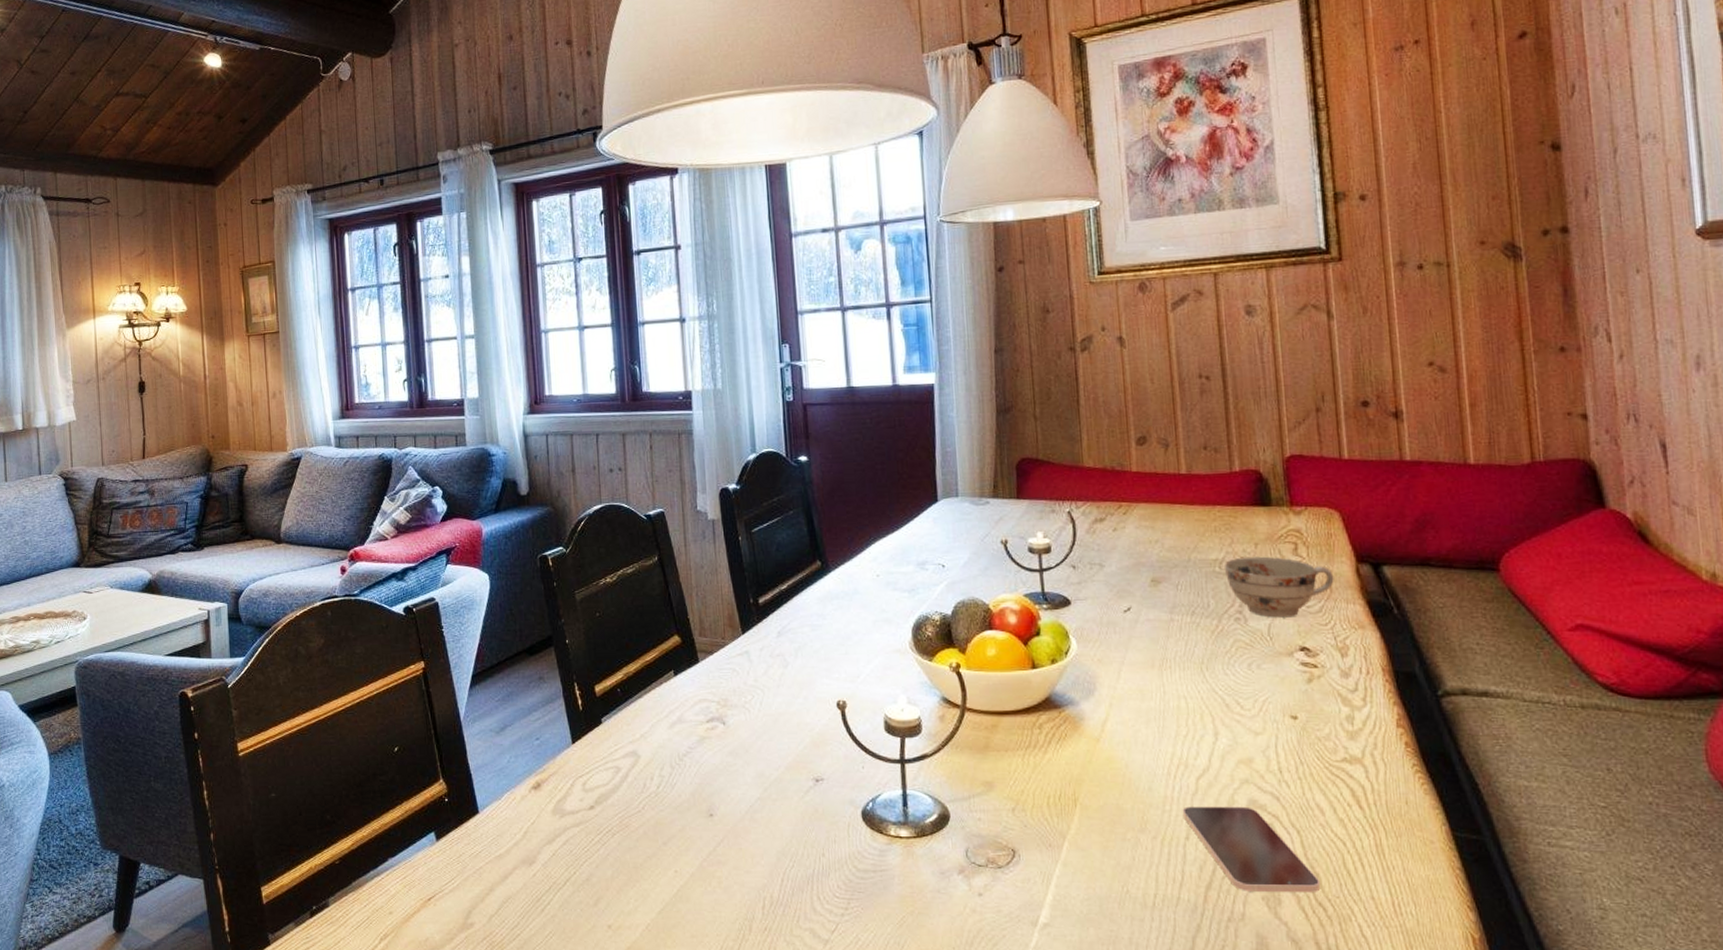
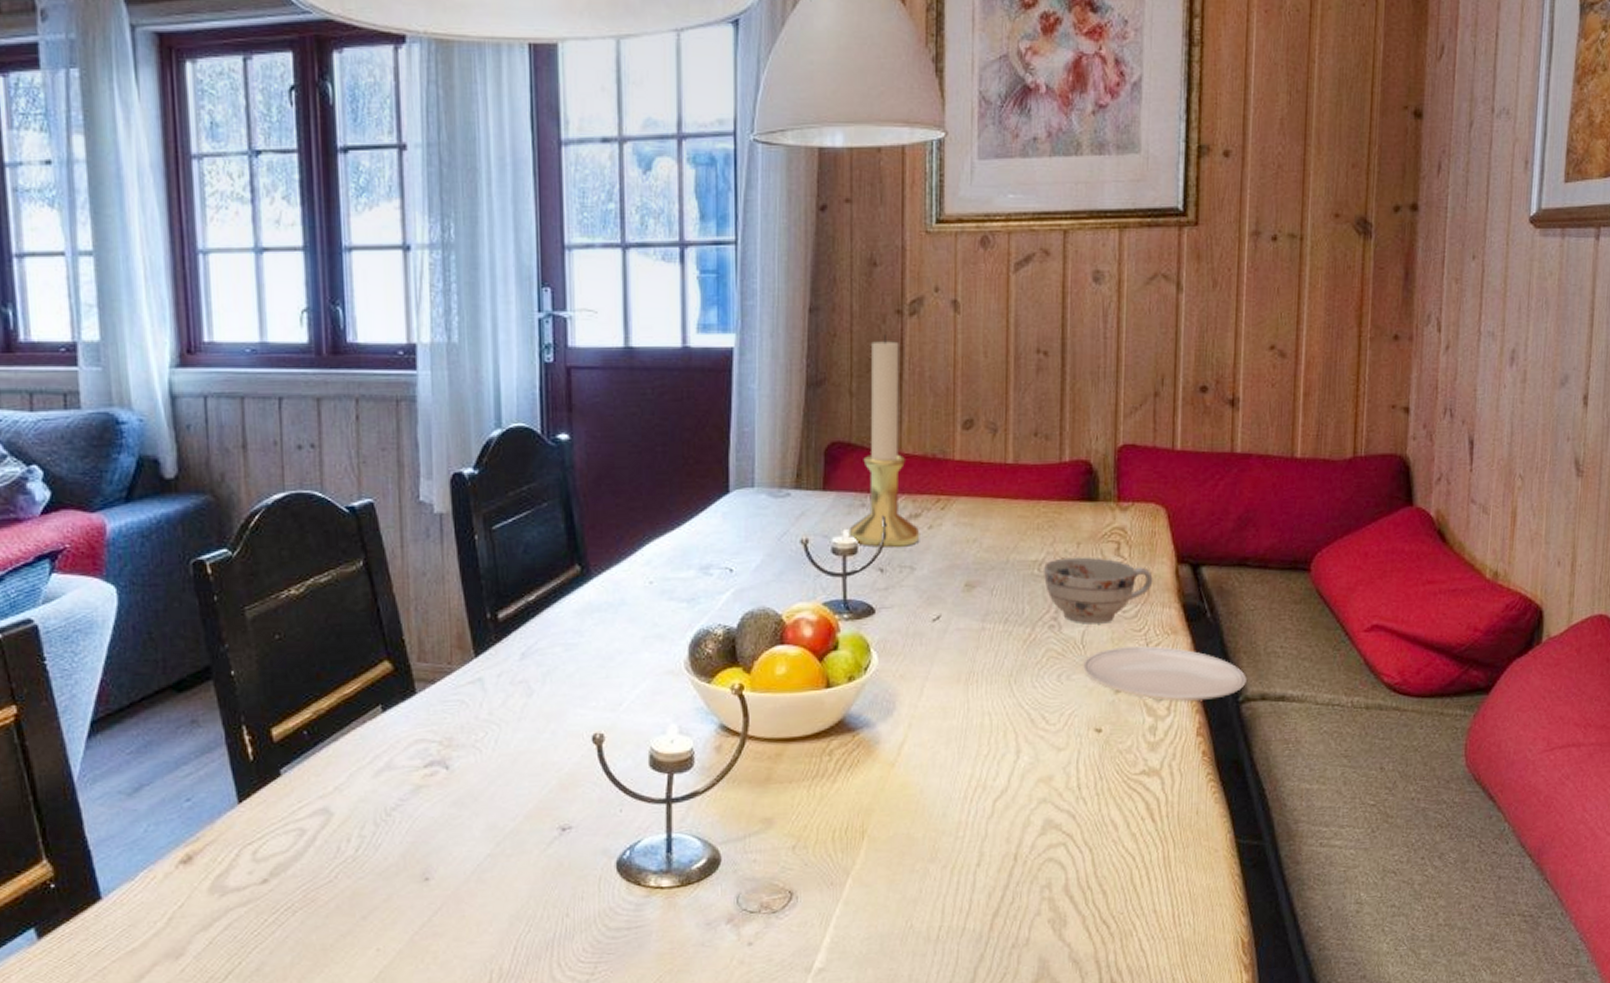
candle holder: none [1042,368,1106,548] -> present [848,335,920,549]
smartphone: present [1182,806,1321,892] -> none [976,827,1107,916]
plate: none [1272,639,1444,693] -> present [1083,646,1247,702]

